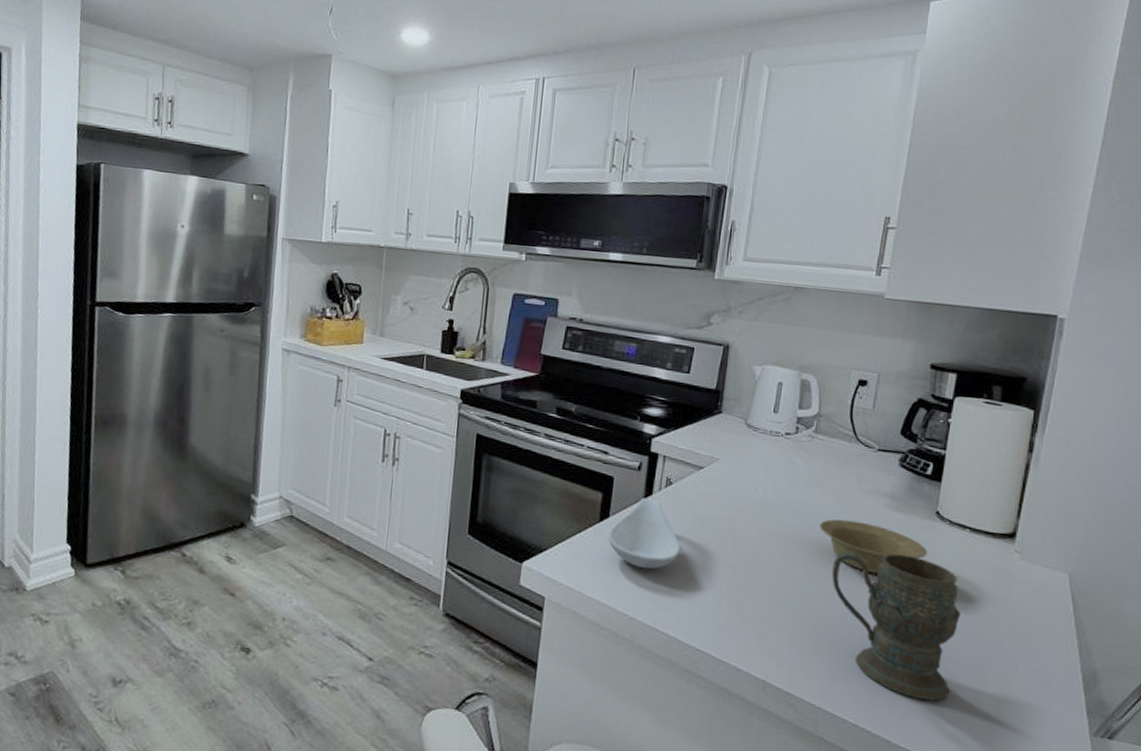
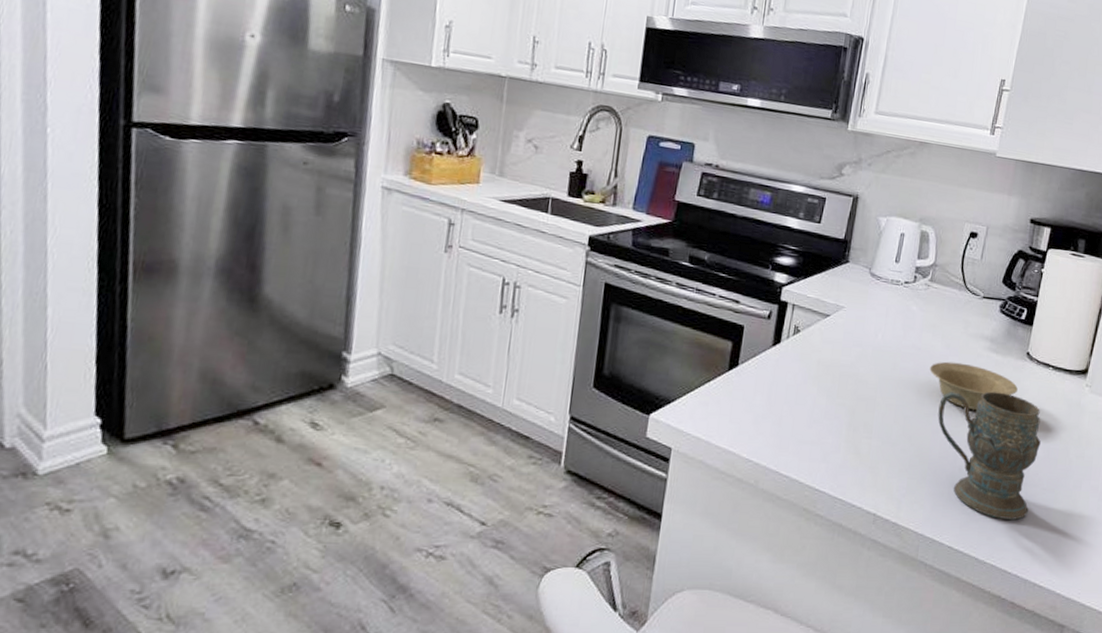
spoon rest: present [607,497,681,570] -> none [736,346,805,416]

